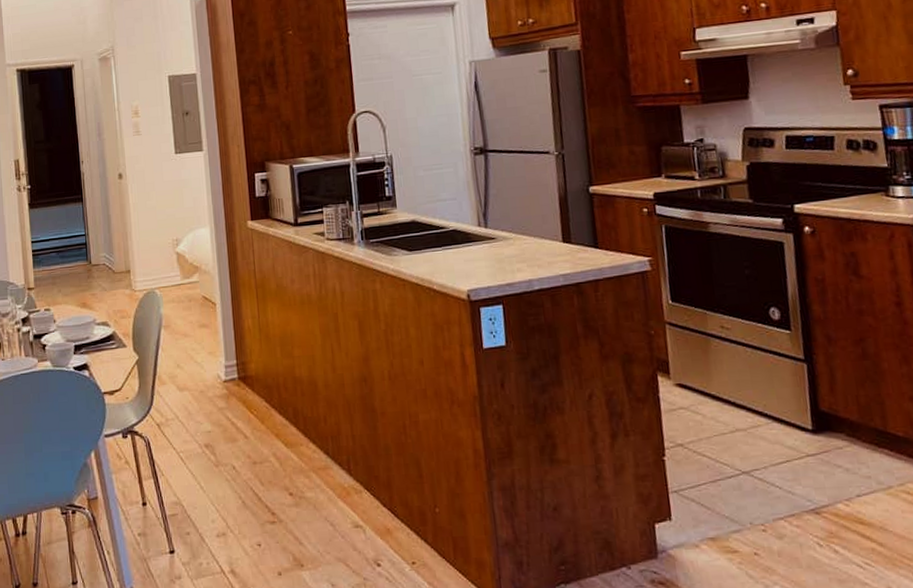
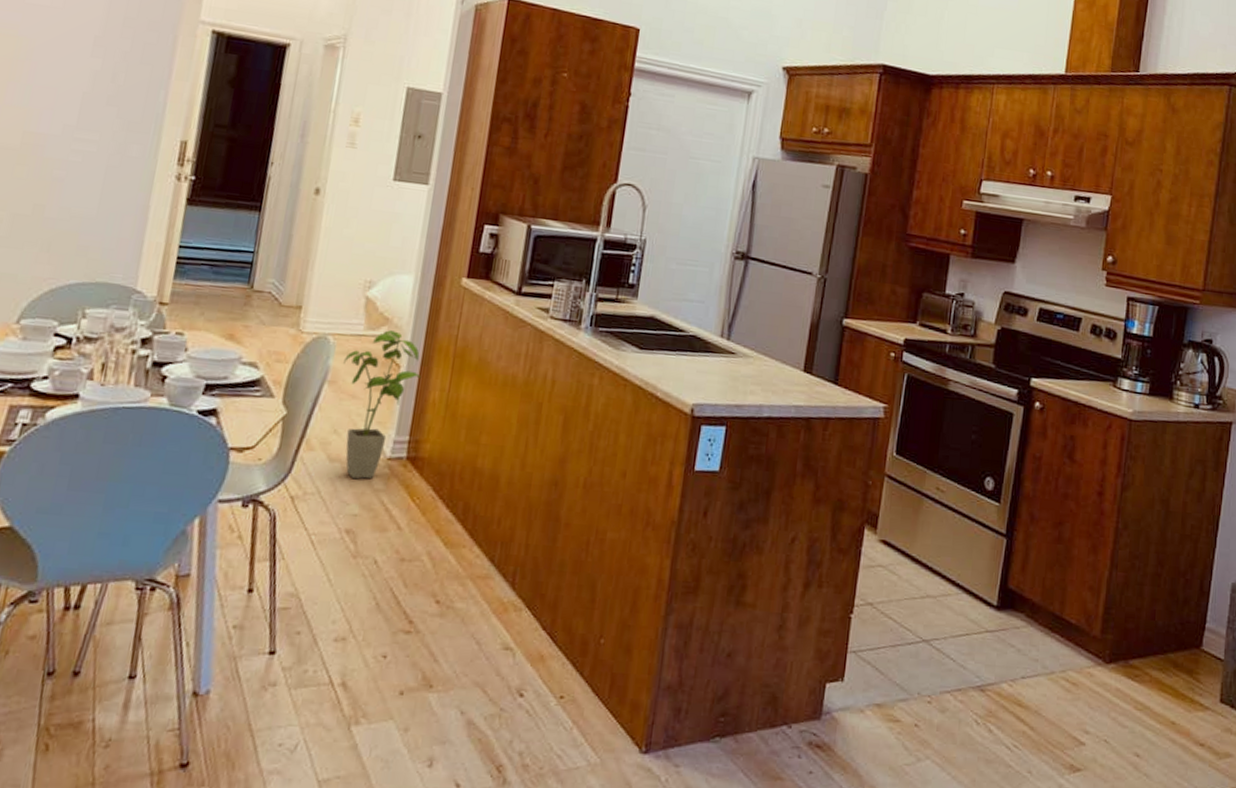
house plant: none [172,276,234,403] -> present [344,330,421,480]

